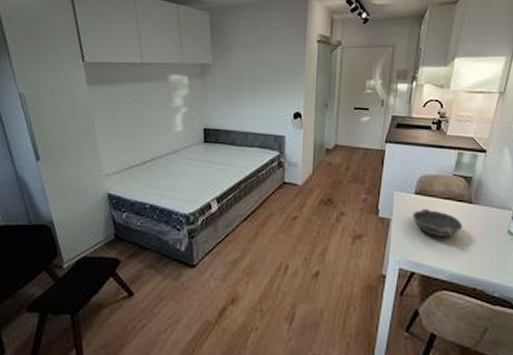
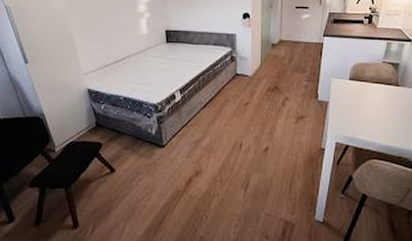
bowl: present [412,208,463,237] -> none [347,91,391,115]

